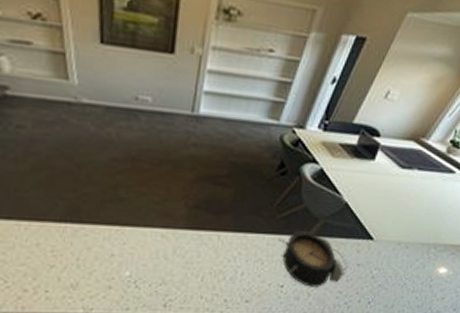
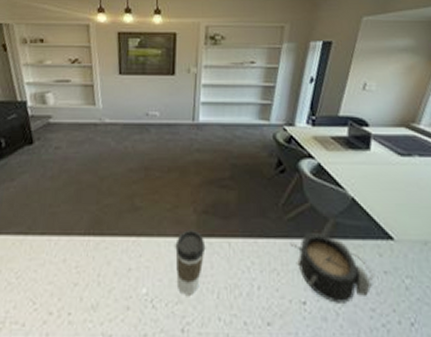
coffee cup: none [161,222,194,278] -> present [175,229,206,295]

